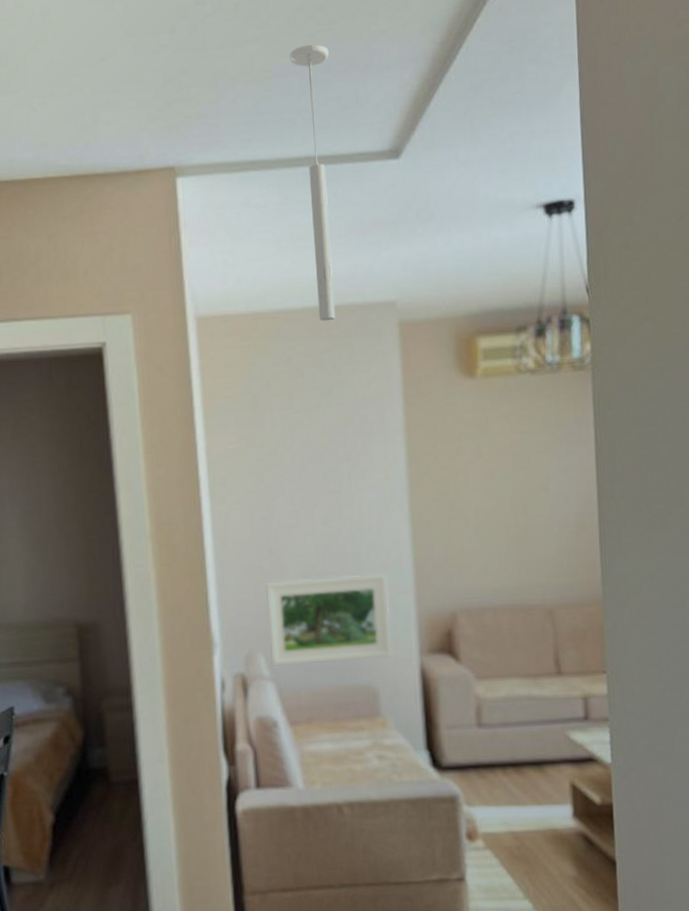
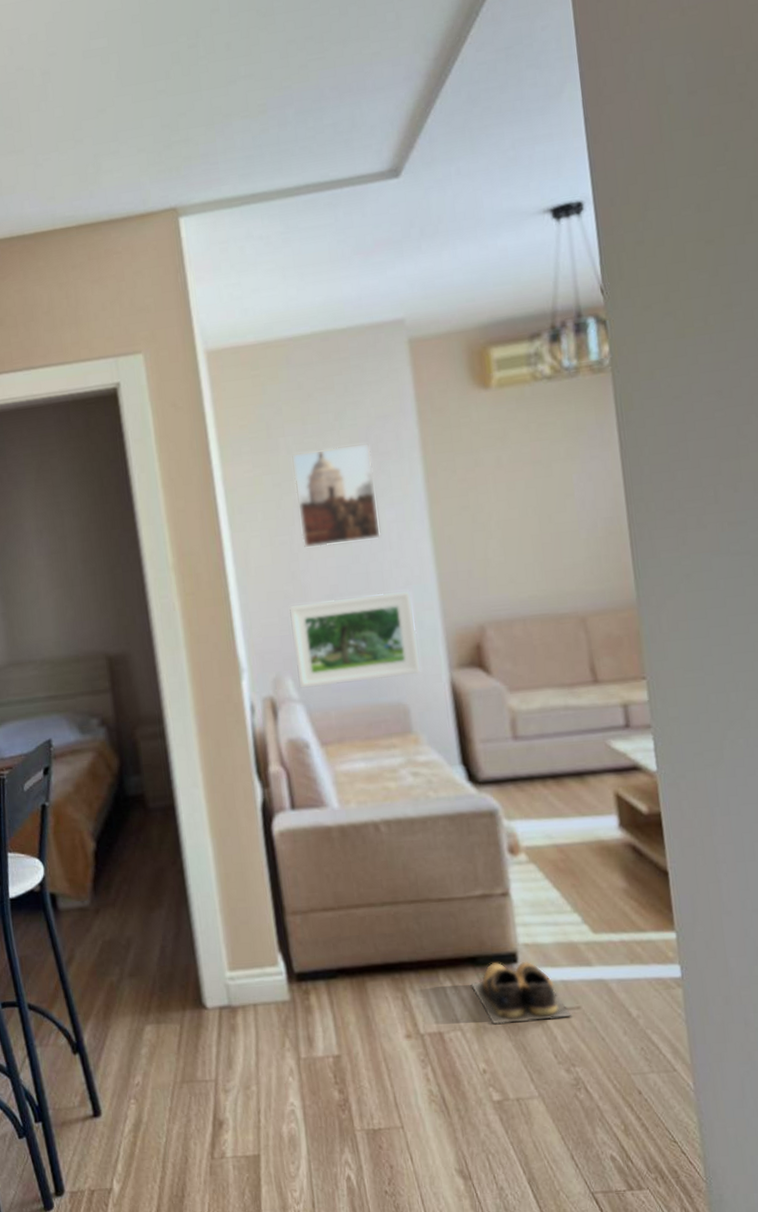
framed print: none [276,422,361,526] -> present [291,442,381,549]
ceiling light: present [289,44,336,321] -> none [283,74,344,345]

